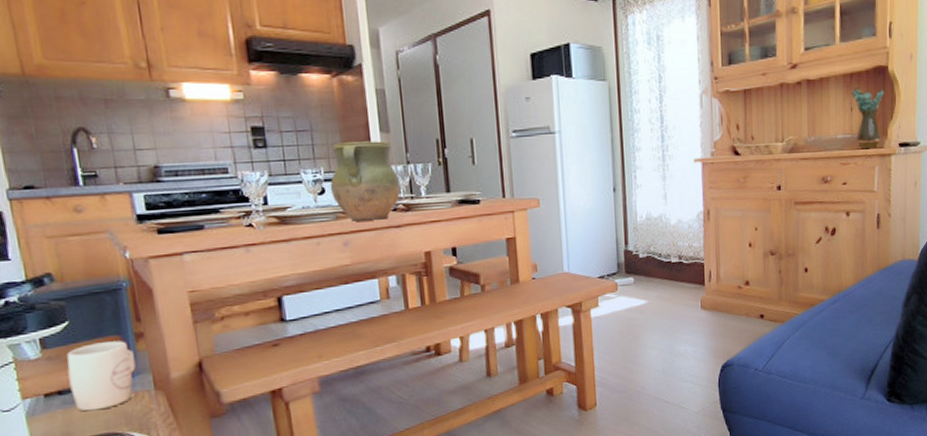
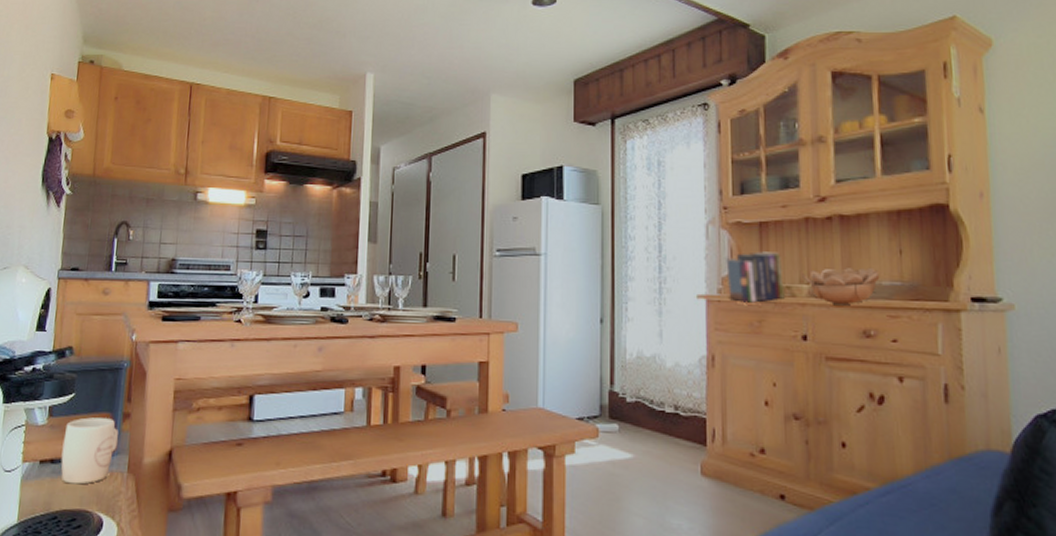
ceramic jug: present [329,141,401,221] -> none [314,249,380,328]
books: none [717,116,764,163] -> present [726,251,785,303]
decorative bowl: none [778,124,836,157] -> present [802,267,880,304]
vase: present [850,86,885,150] -> none [898,225,946,302]

